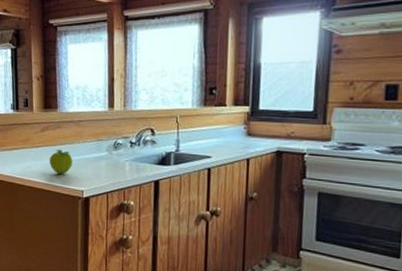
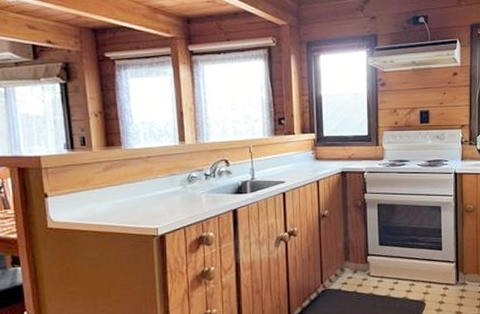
fruit: present [49,149,73,174] -> none [115,187,143,214]

